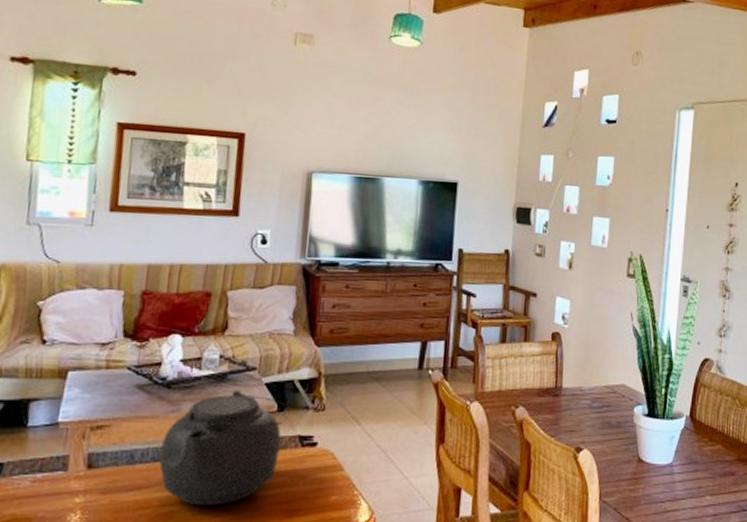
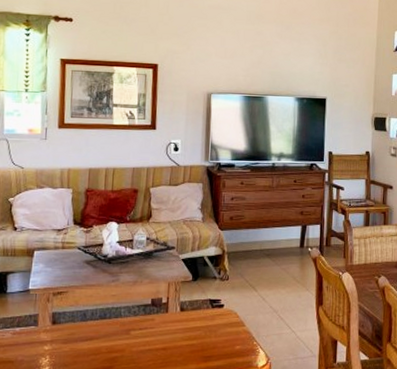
teapot: present [158,390,289,506] -> none [105,265,201,353]

